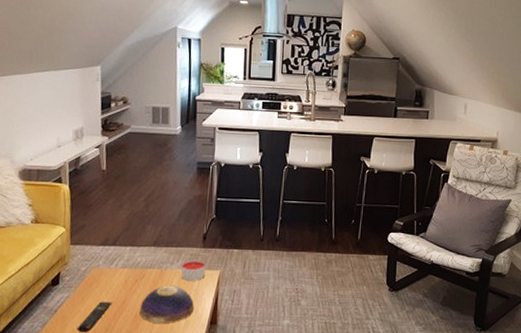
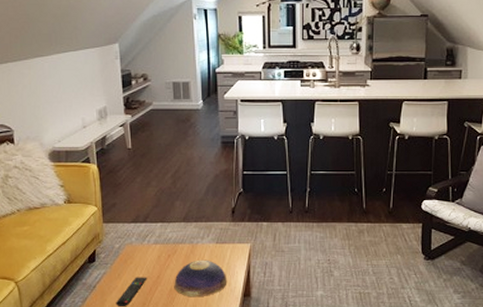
candle: present [181,259,206,281] -> none [212,234,236,255]

